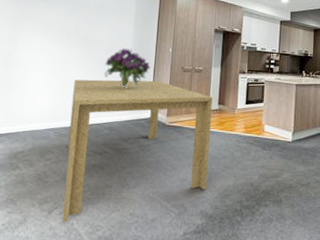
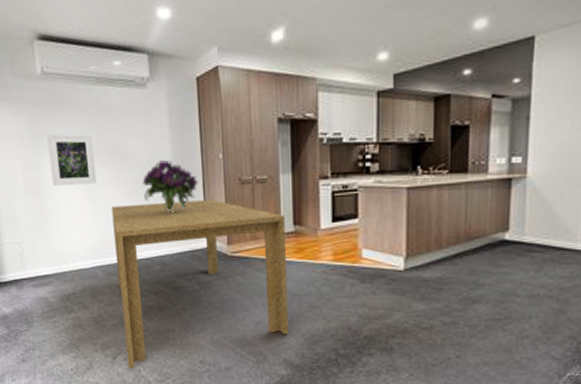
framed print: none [24,18,69,61] -> present [47,134,97,186]

